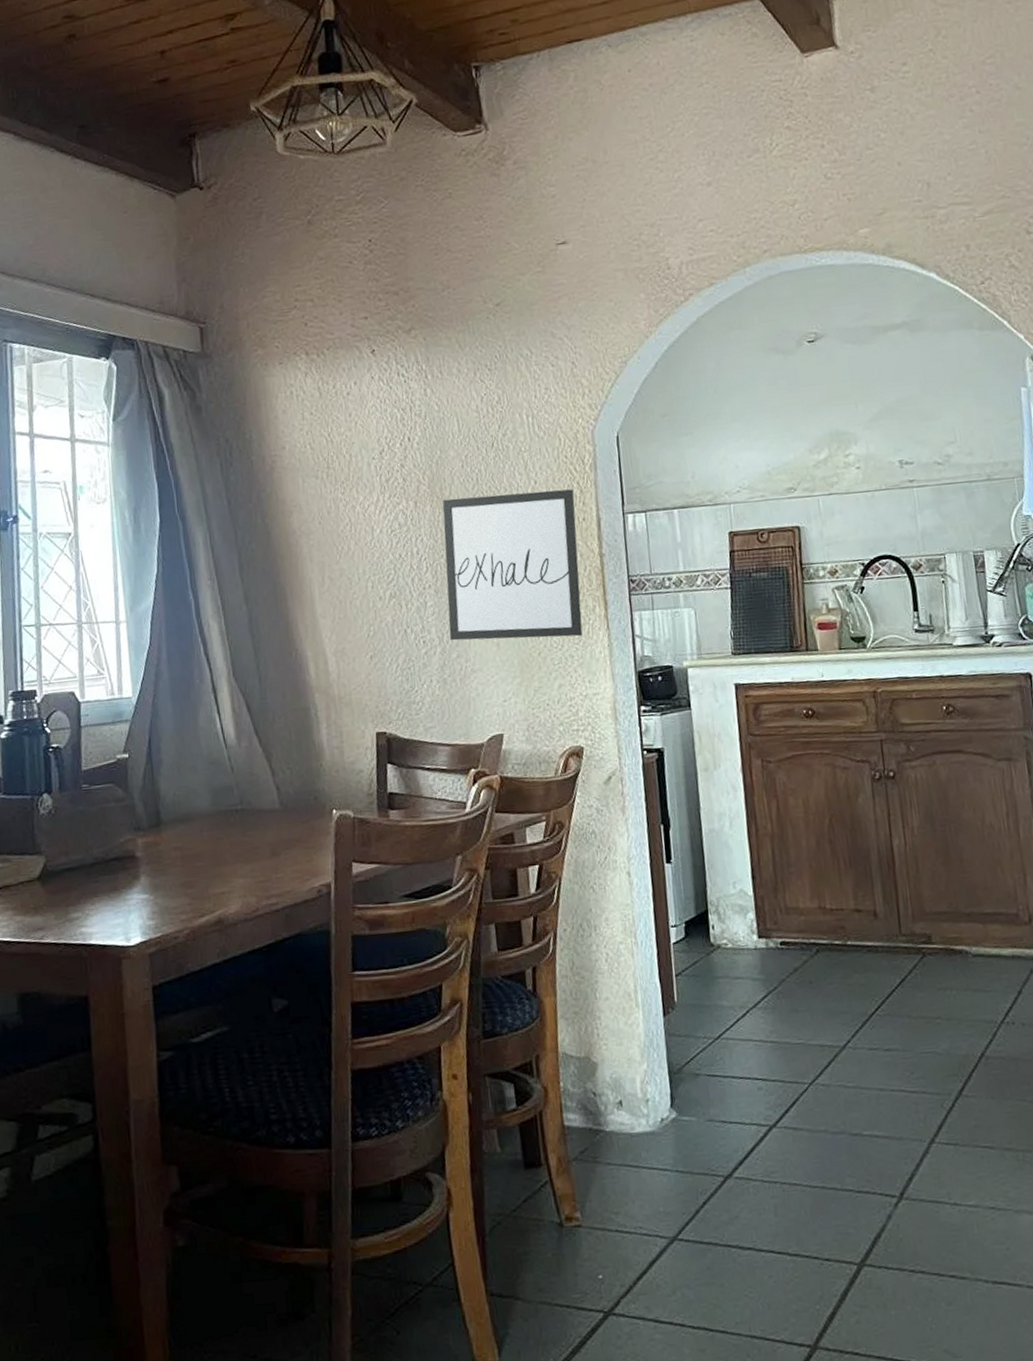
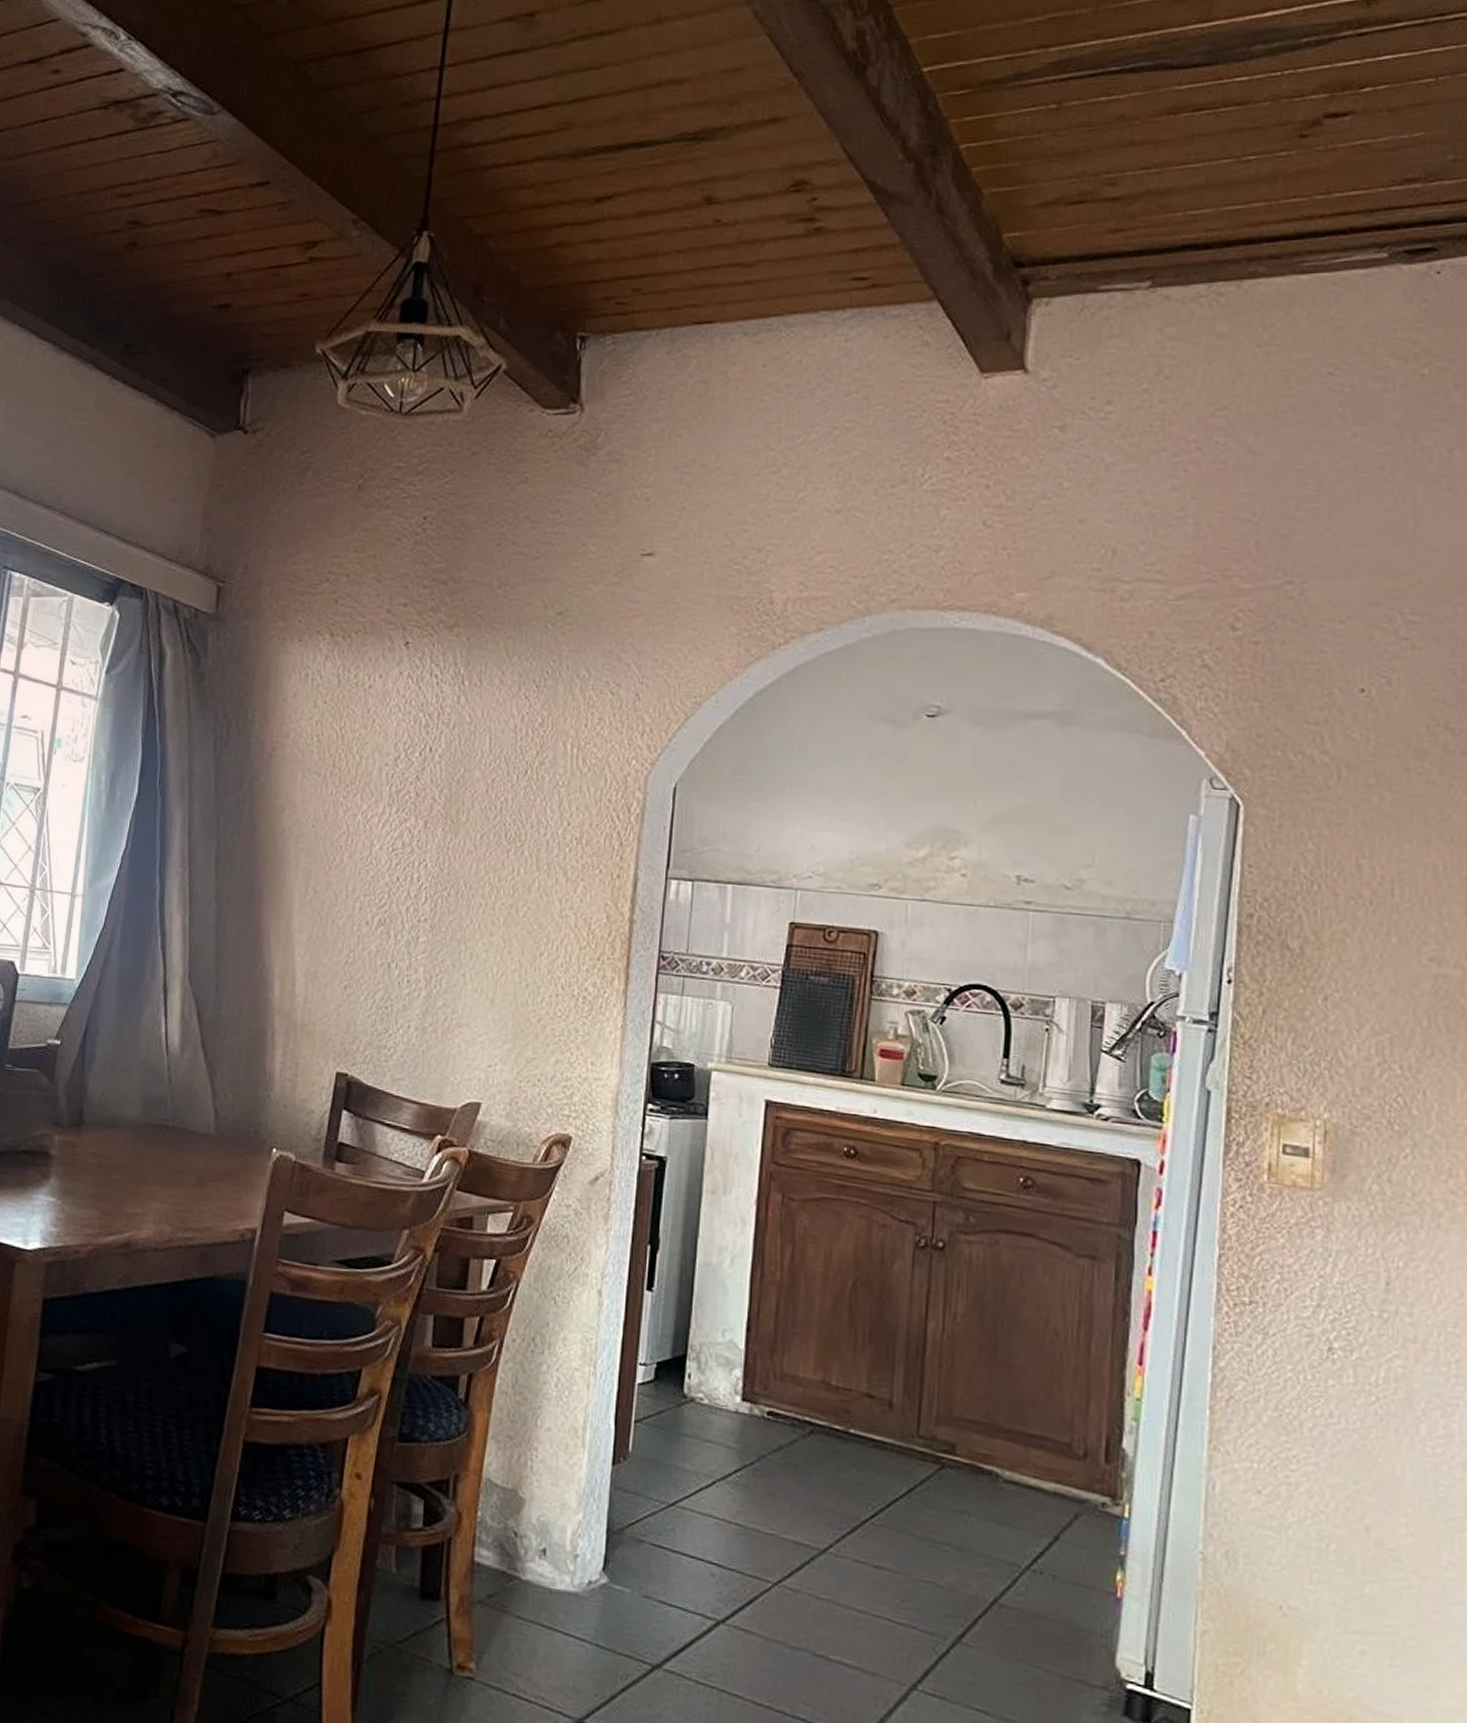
wall art: present [443,489,583,641] -> none [439,825,612,1010]

